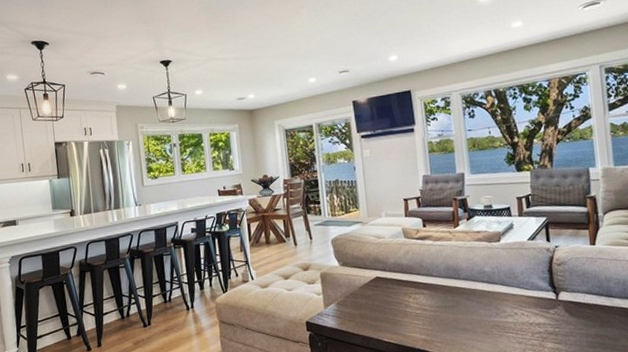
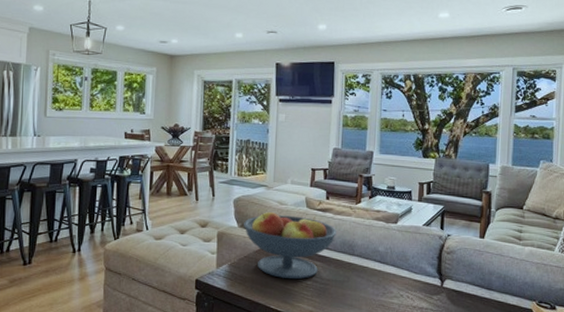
fruit bowl: none [344,246,439,311] -> present [244,212,336,280]

